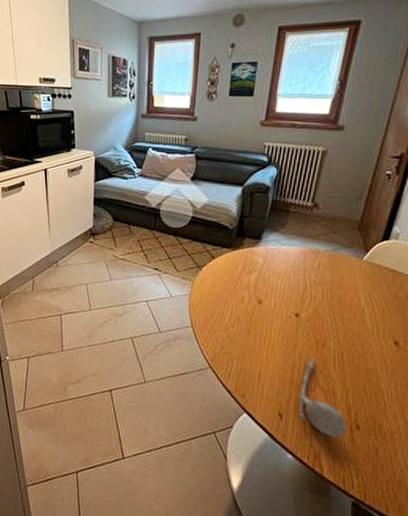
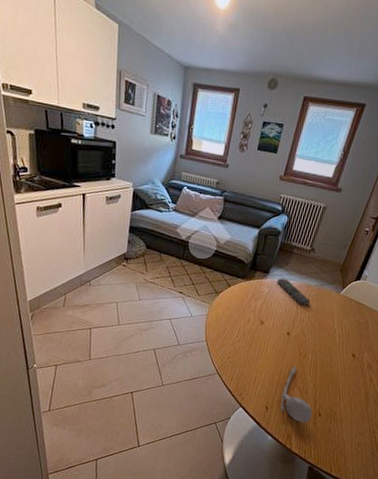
remote control: none [272,244,322,278] -> present [276,278,311,306]

